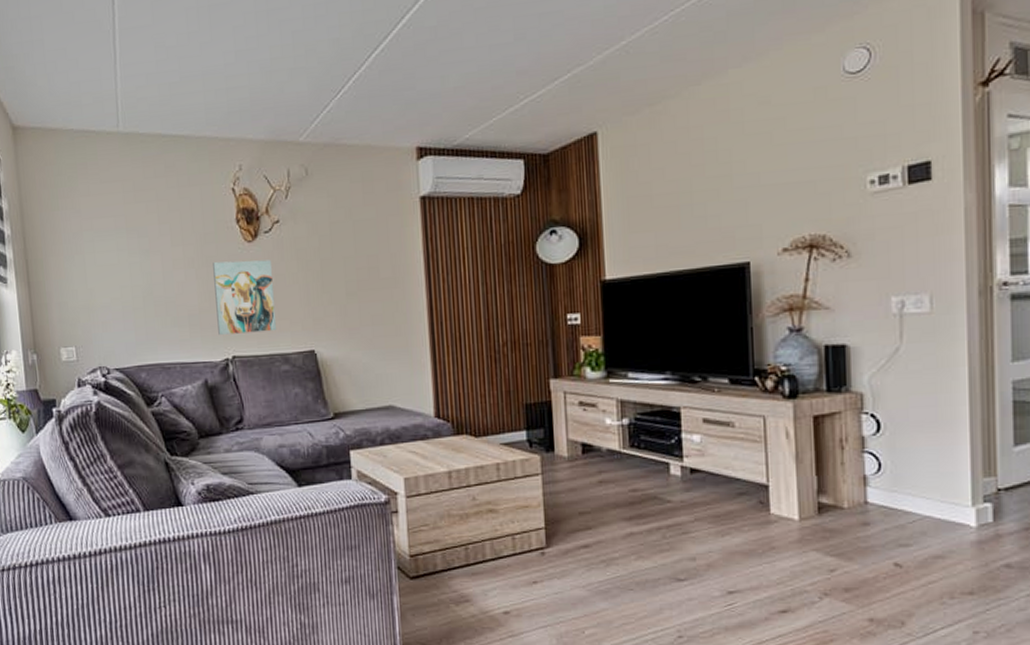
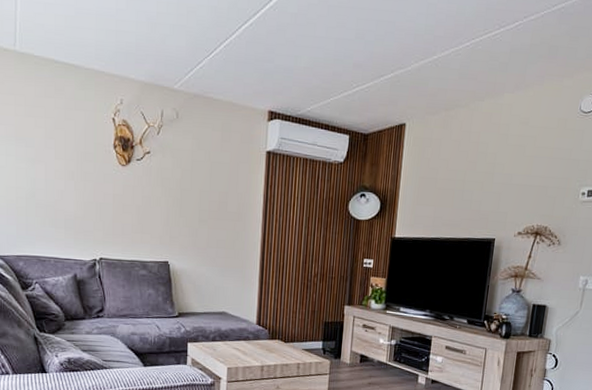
wall art: present [213,260,277,335] -> none [89,178,141,242]

